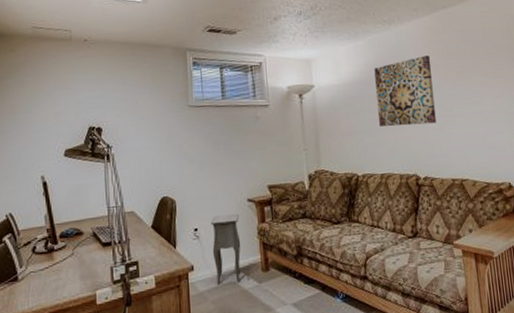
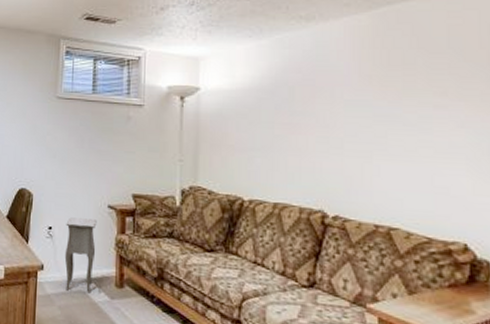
wall art: present [374,55,436,127] -> none [278,63,362,150]

